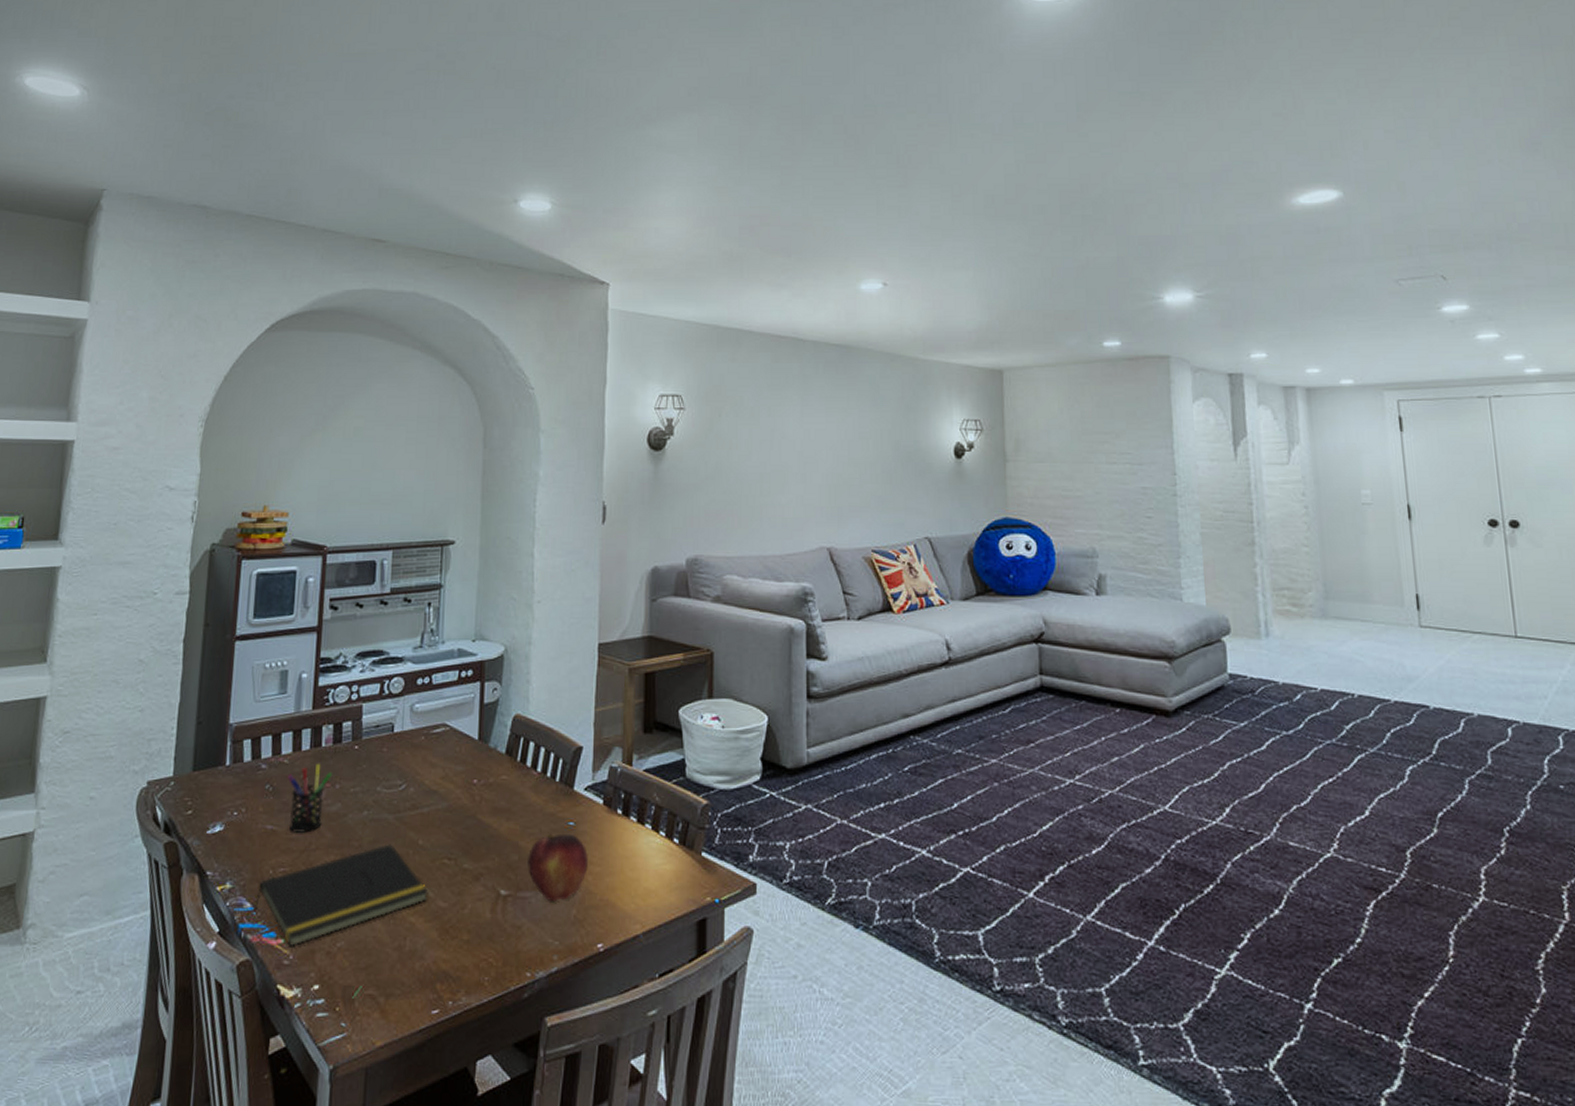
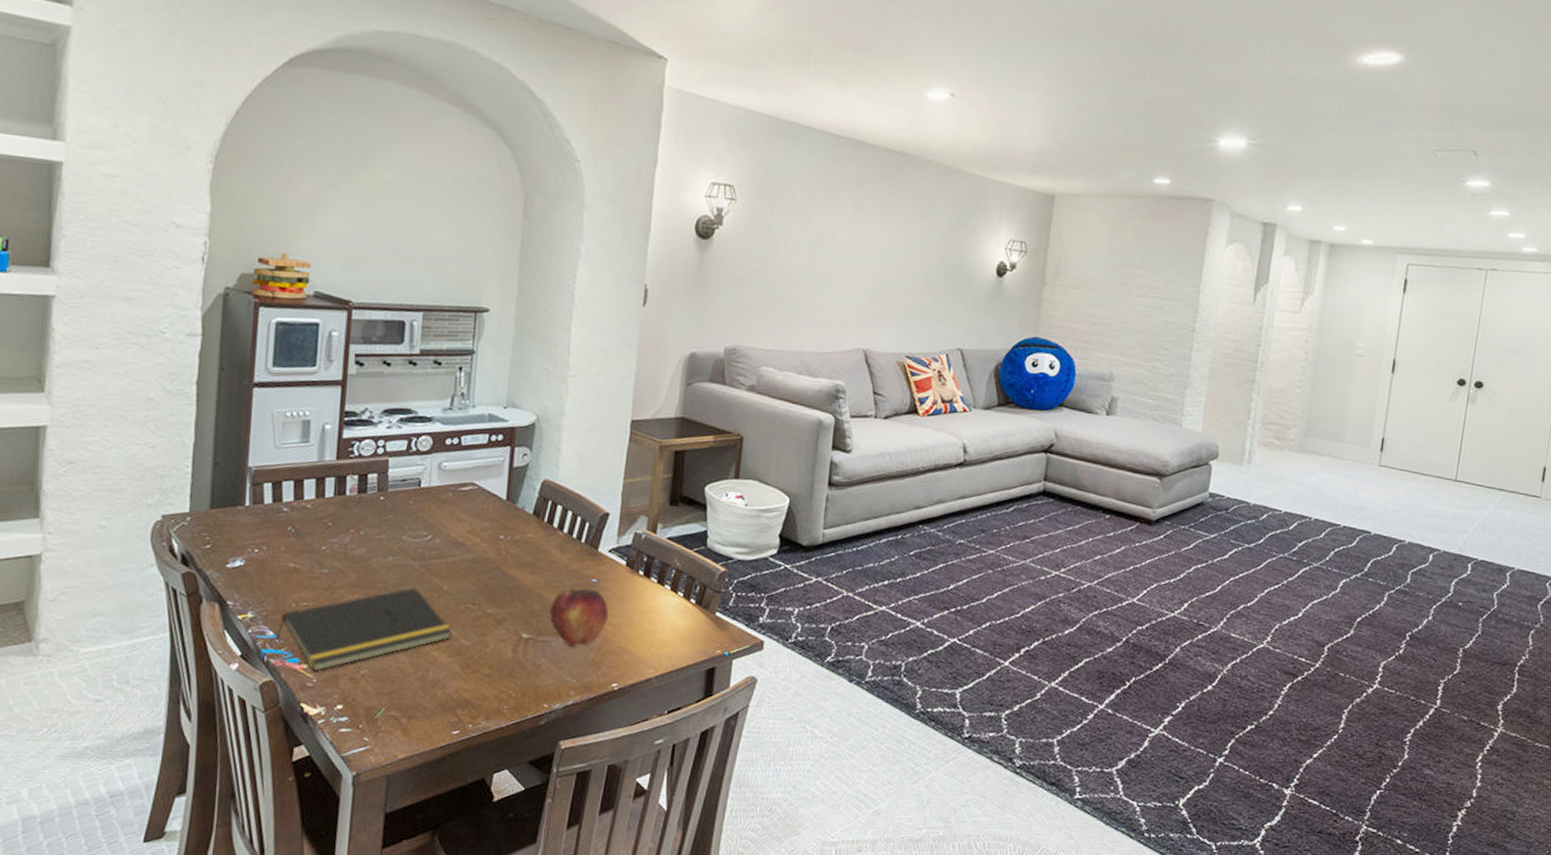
pen holder: present [287,764,332,833] -> none [310,511,356,572]

